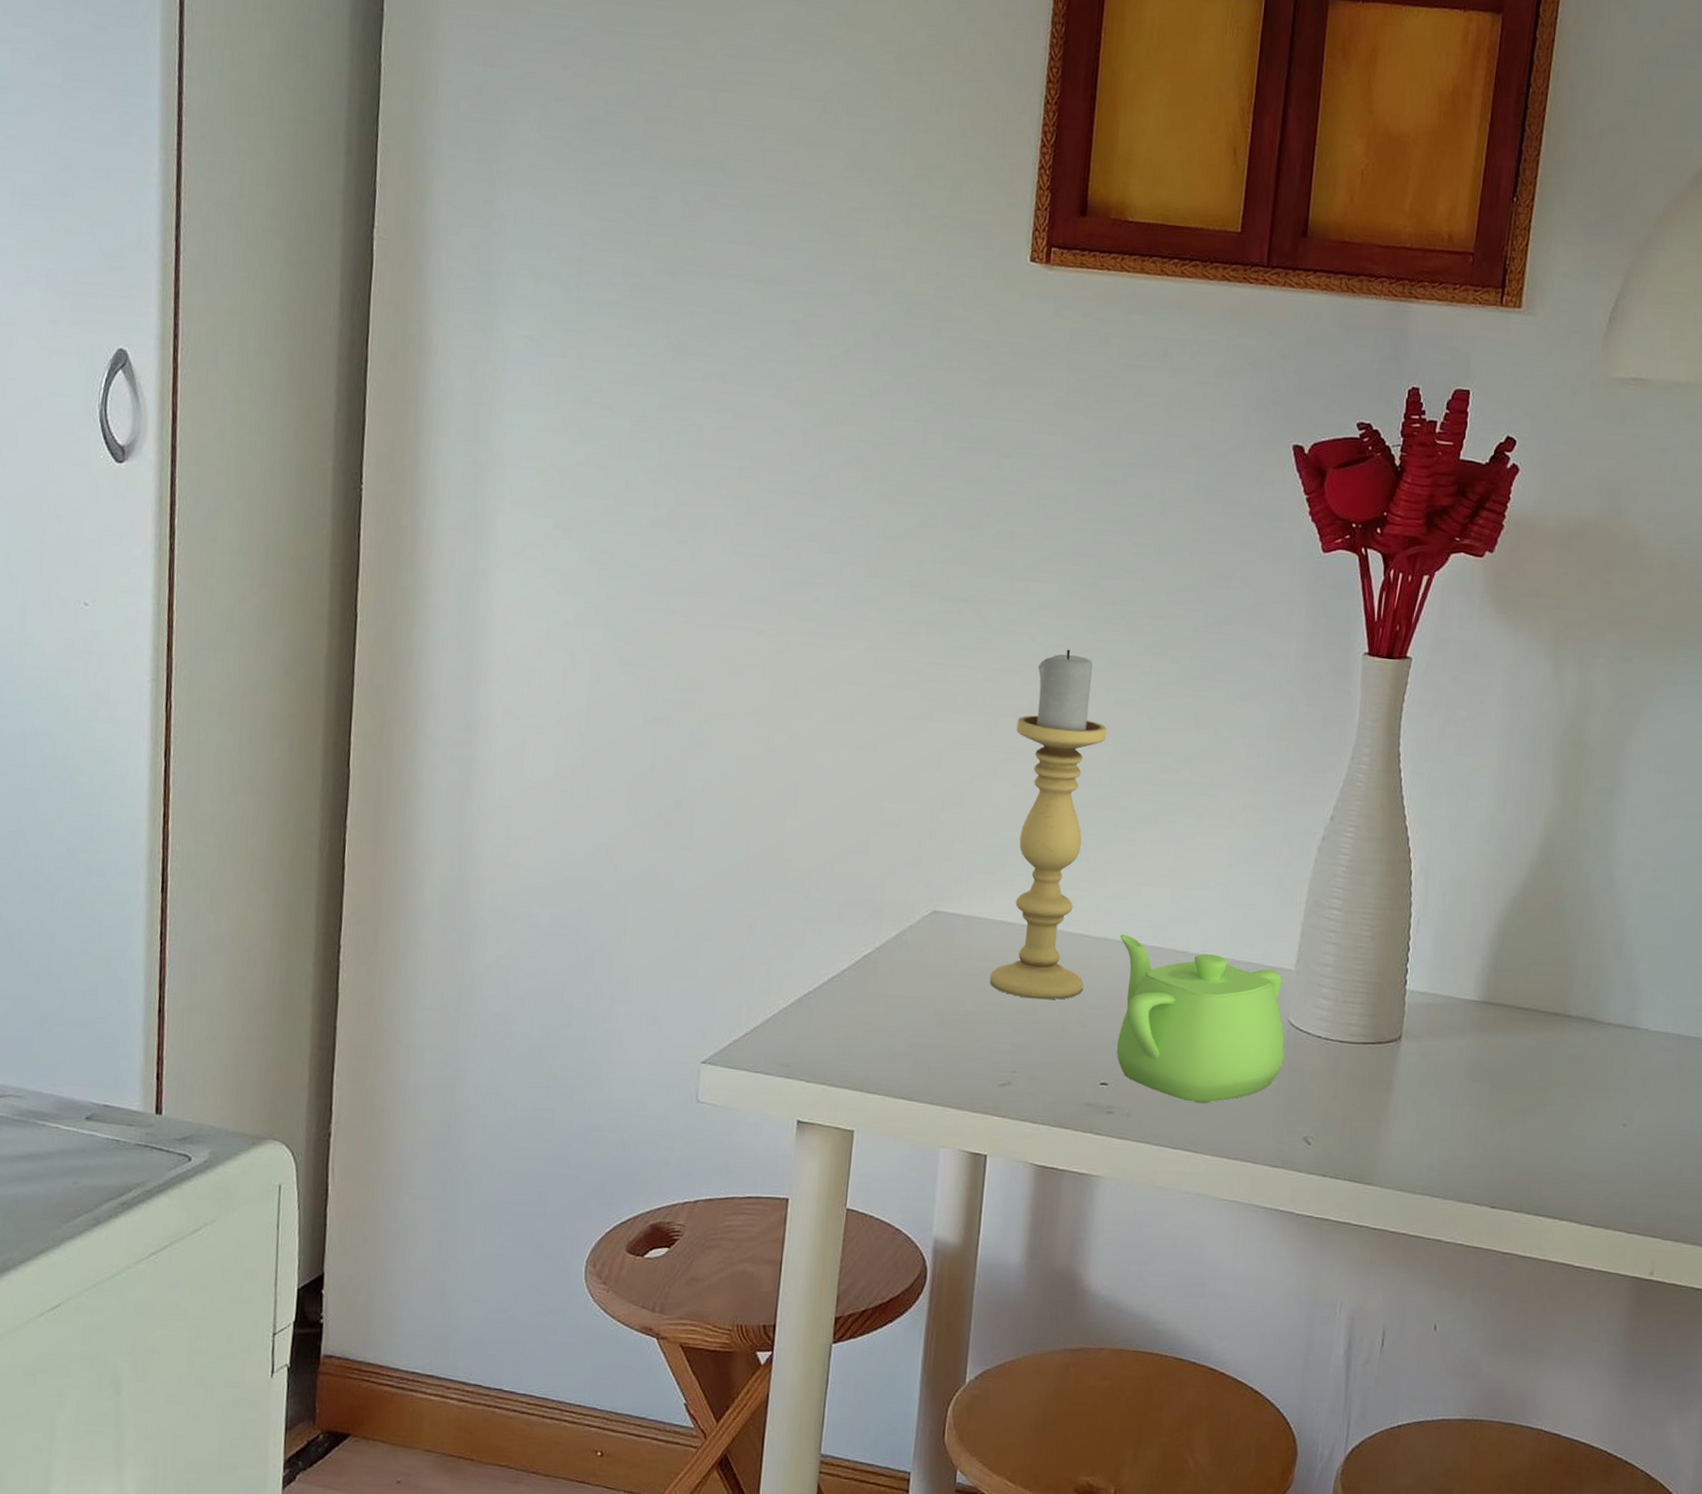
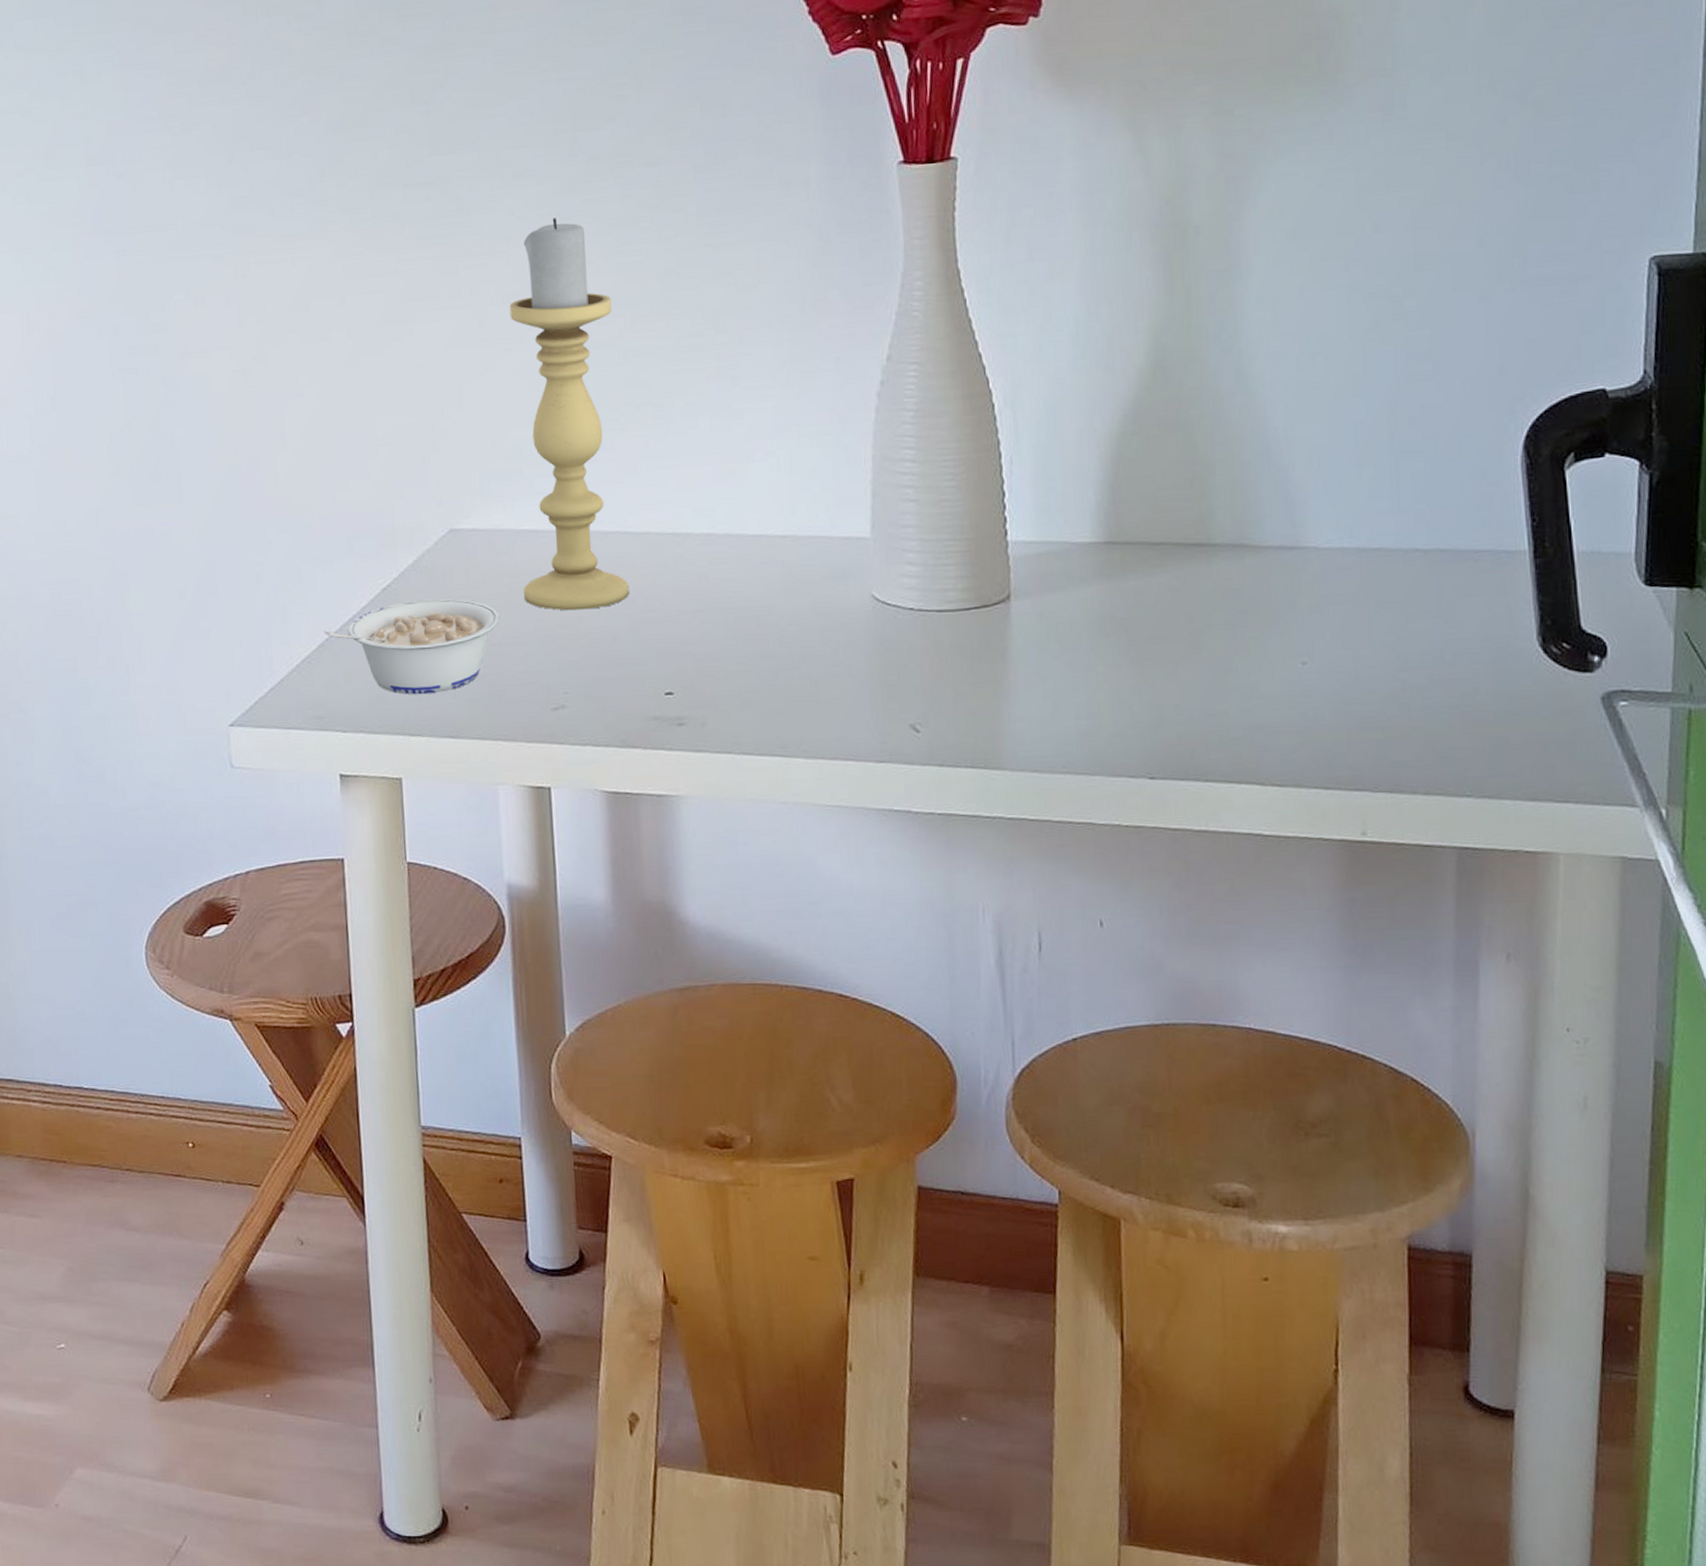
legume: none [803,970,966,1057] -> present [323,598,500,695]
teapot: present [1116,935,1285,1104] -> none [663,525,874,702]

